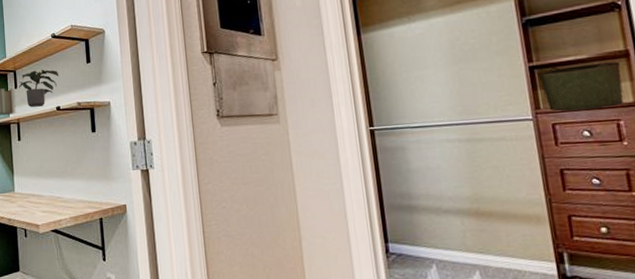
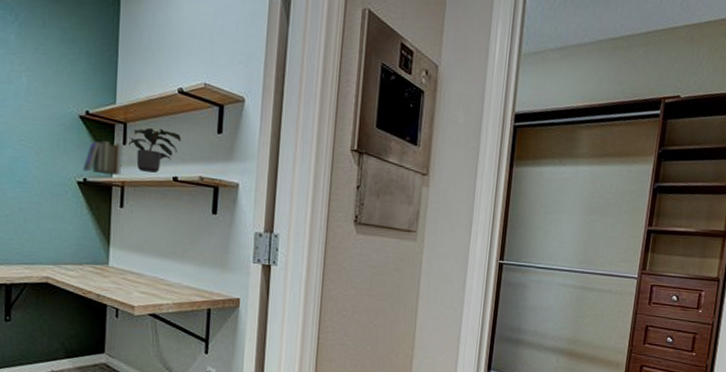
basket: present [538,62,624,111] -> none [653,235,717,278]

